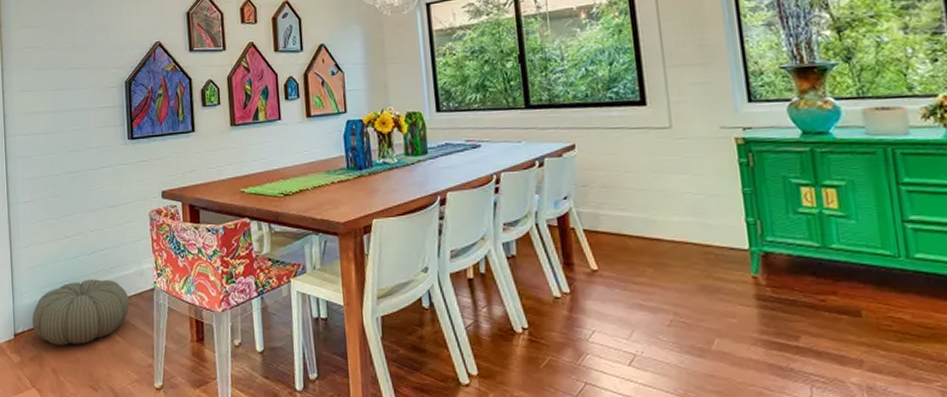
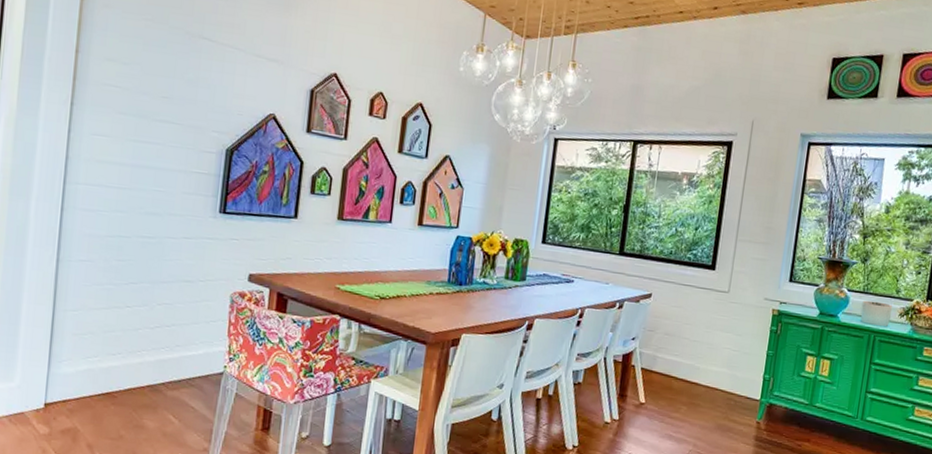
pouf: present [32,279,130,345] -> none [69,354,193,421]

